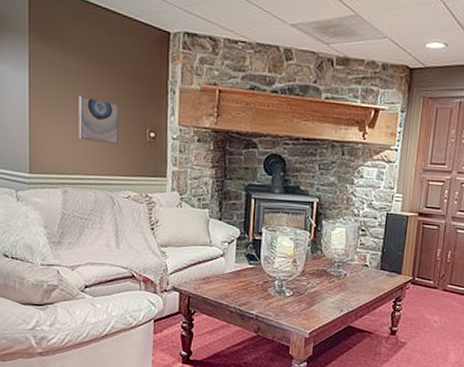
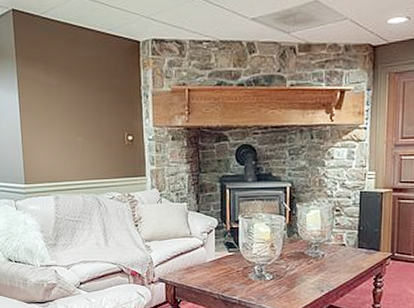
wall art: present [78,95,119,145] -> none [63,108,100,151]

